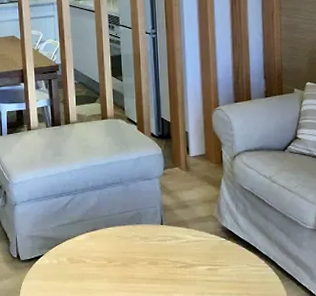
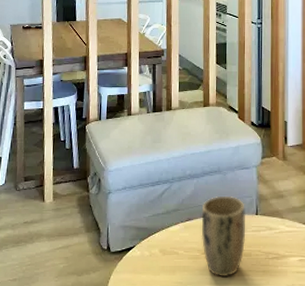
plant pot: none [106,206,152,284] -> present [201,195,246,276]

